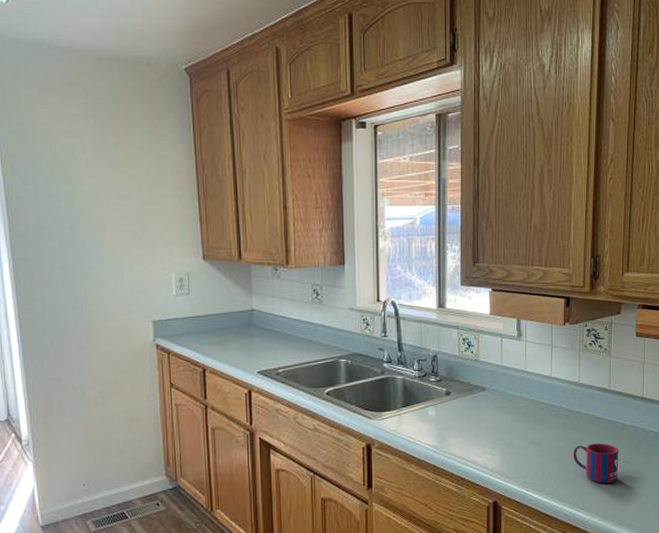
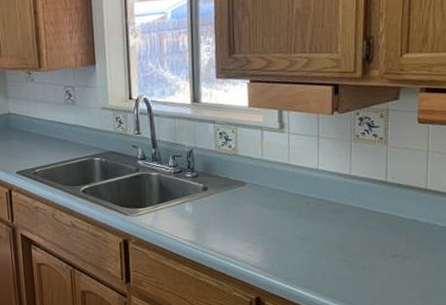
mug: present [573,443,619,484] -> none [344,238,398,281]

